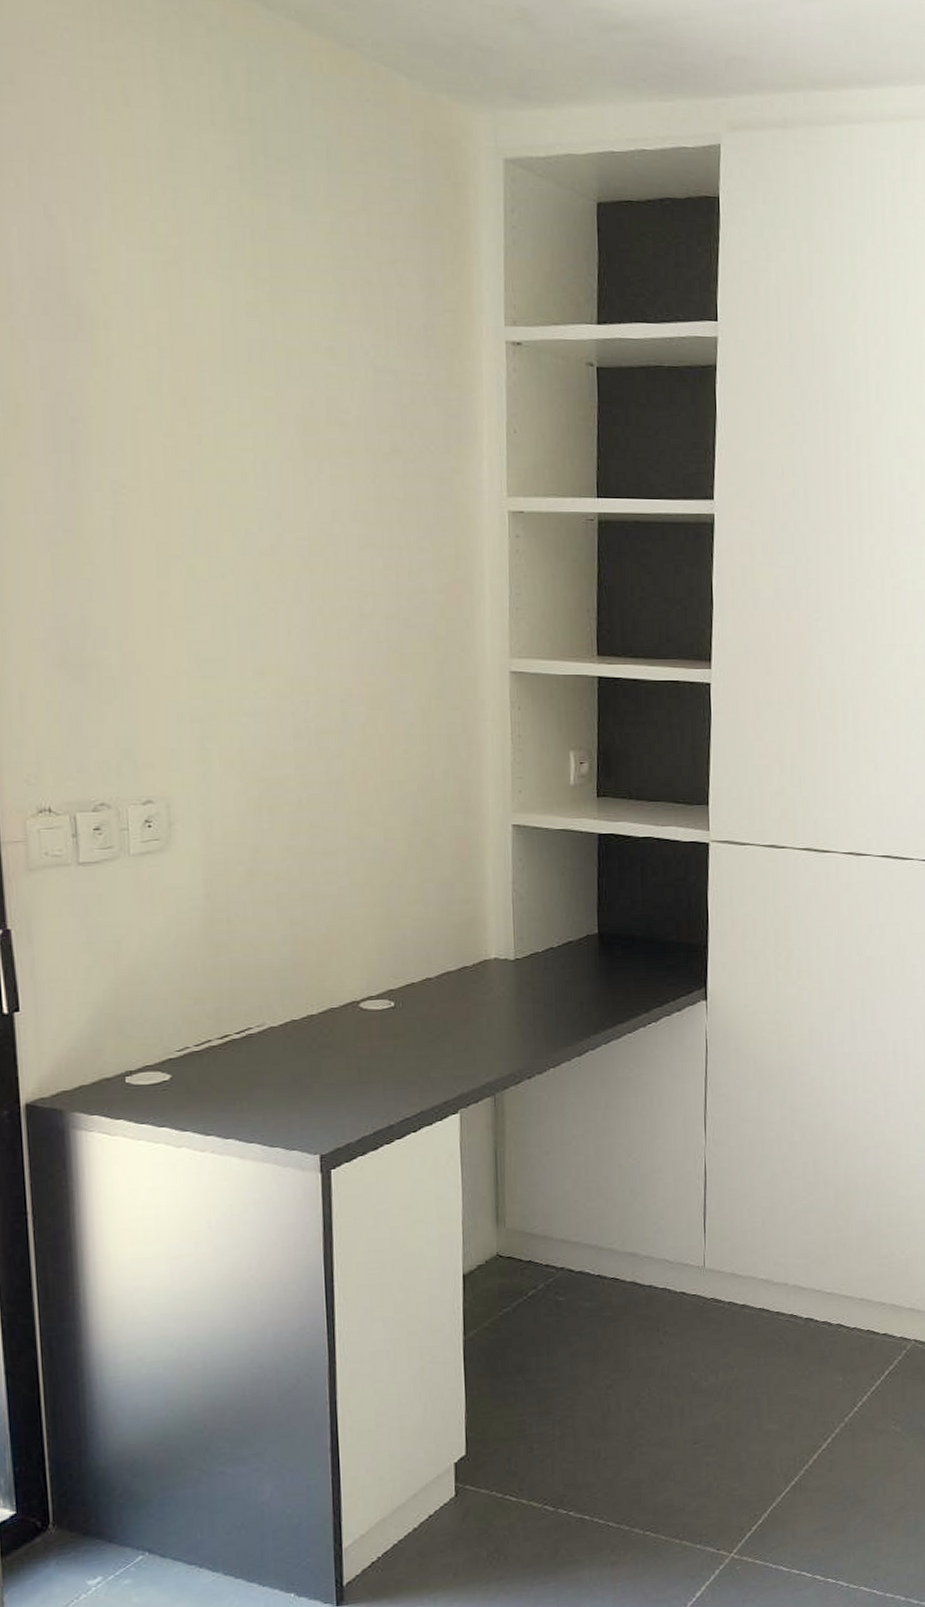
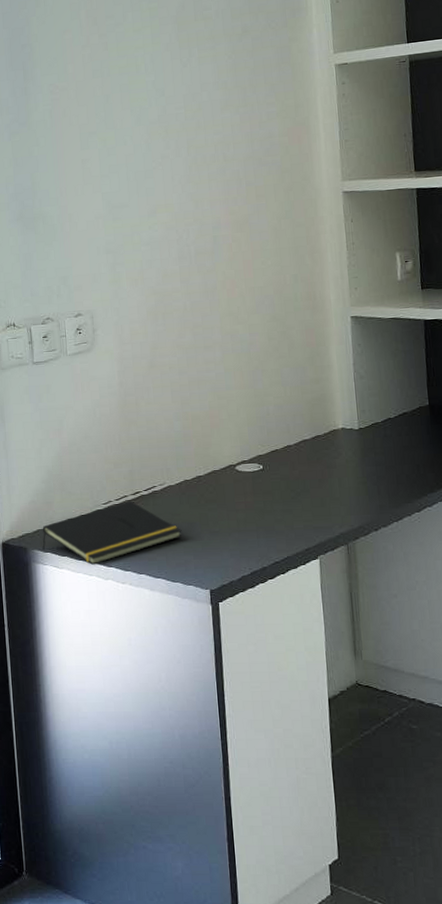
notepad: none [86,1047,285,1129] -> present [42,501,182,565]

